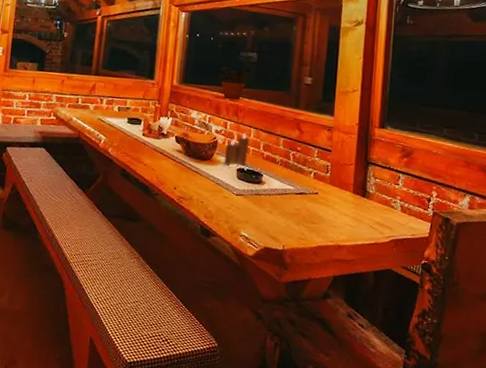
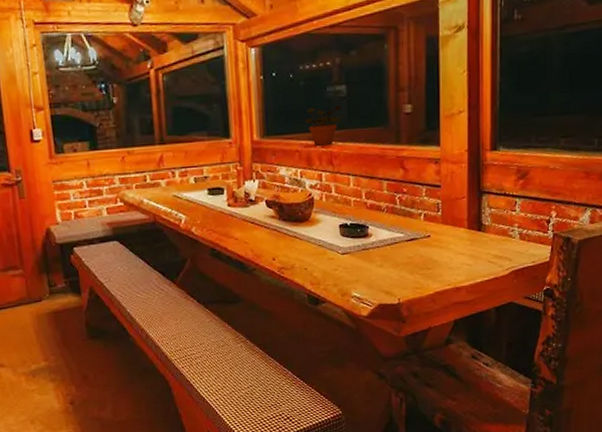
candle: present [224,134,250,167] -> none [323,184,350,223]

